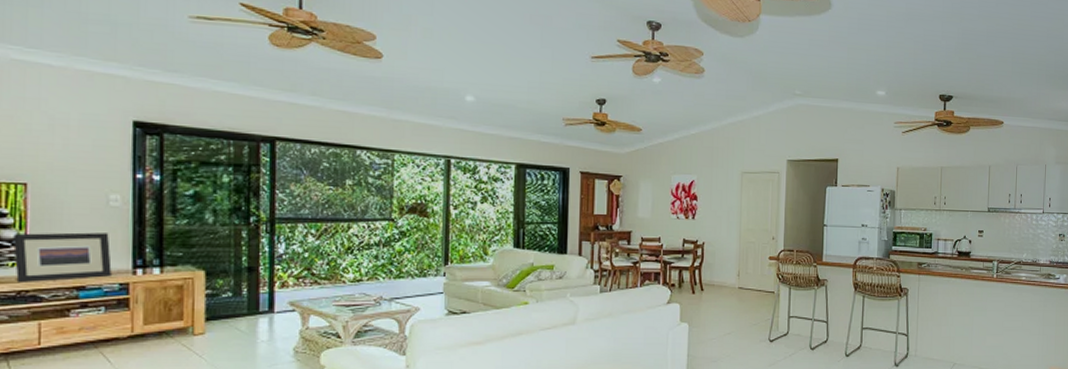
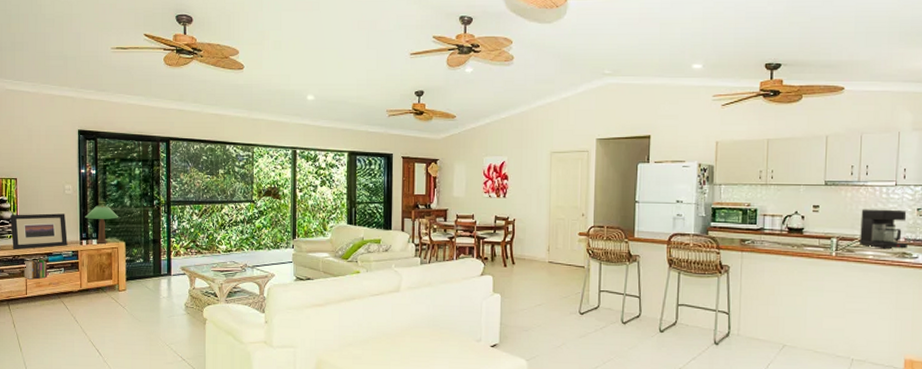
books: none [35,294,77,324] -> present [24,258,48,280]
table lamp: none [142,222,197,273] -> present [85,205,119,244]
coffee maker: none [1014,234,1052,271] -> present [858,209,907,249]

